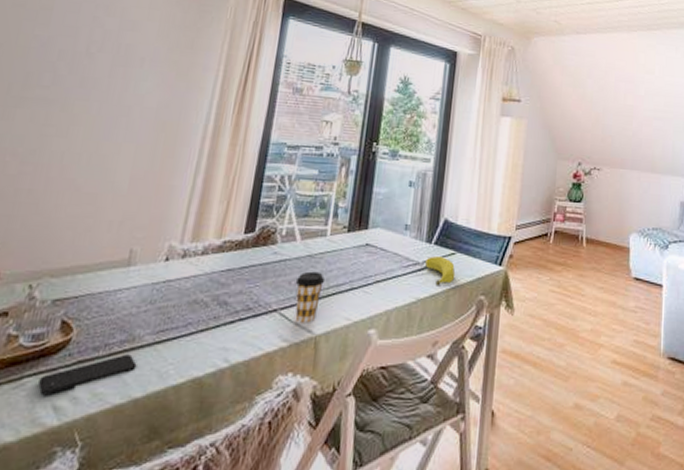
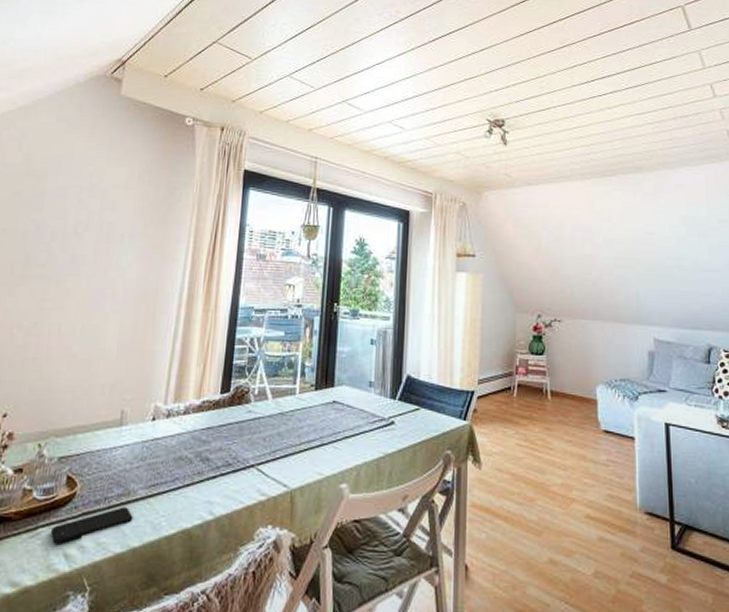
coffee cup: present [295,271,326,323] -> none [269,428,297,478]
fruit: present [424,256,456,286] -> none [390,412,421,441]

